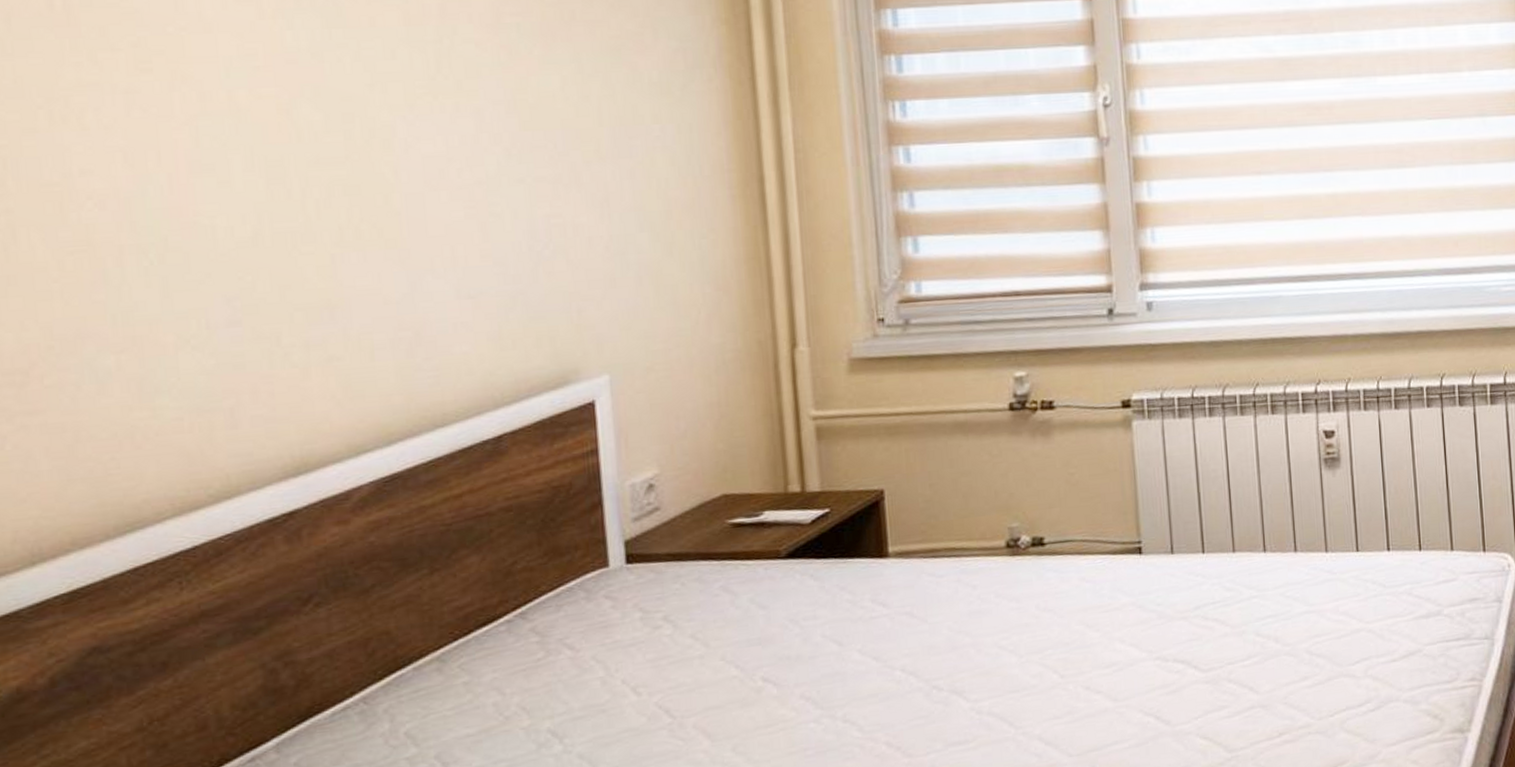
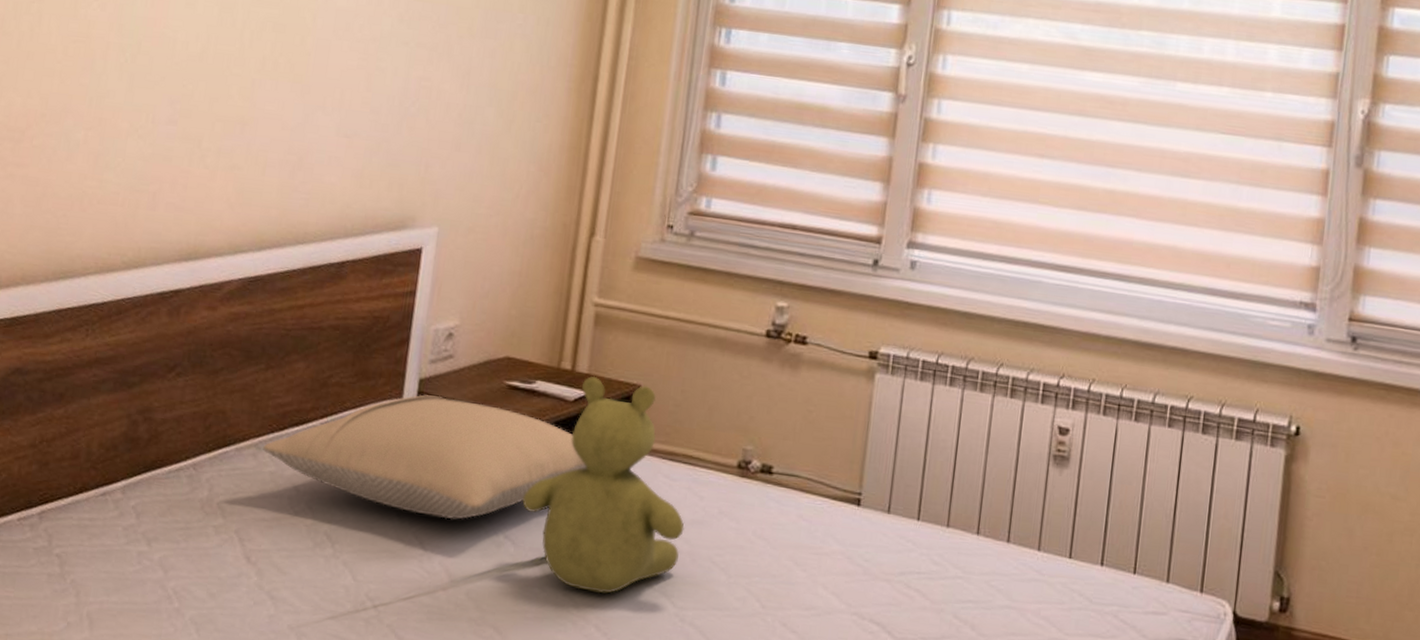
pillow: none [447,549,841,684] -> present [263,394,587,520]
stuffed bear: none [775,488,962,712] -> present [522,376,685,594]

